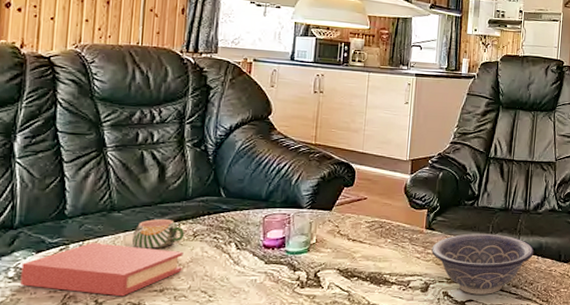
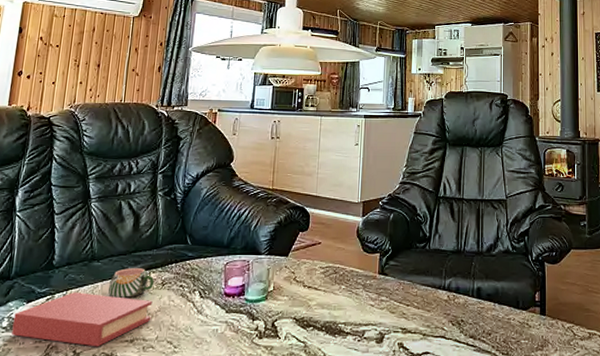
decorative bowl: present [431,233,535,295] -> none [385,278,491,346]

